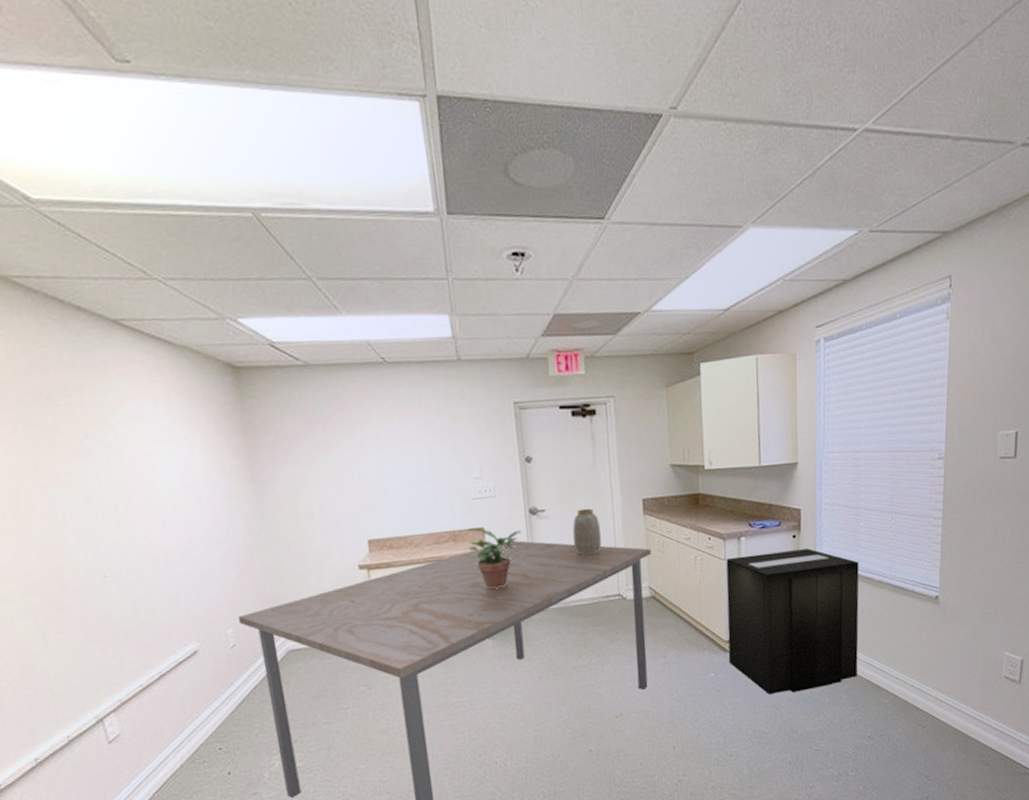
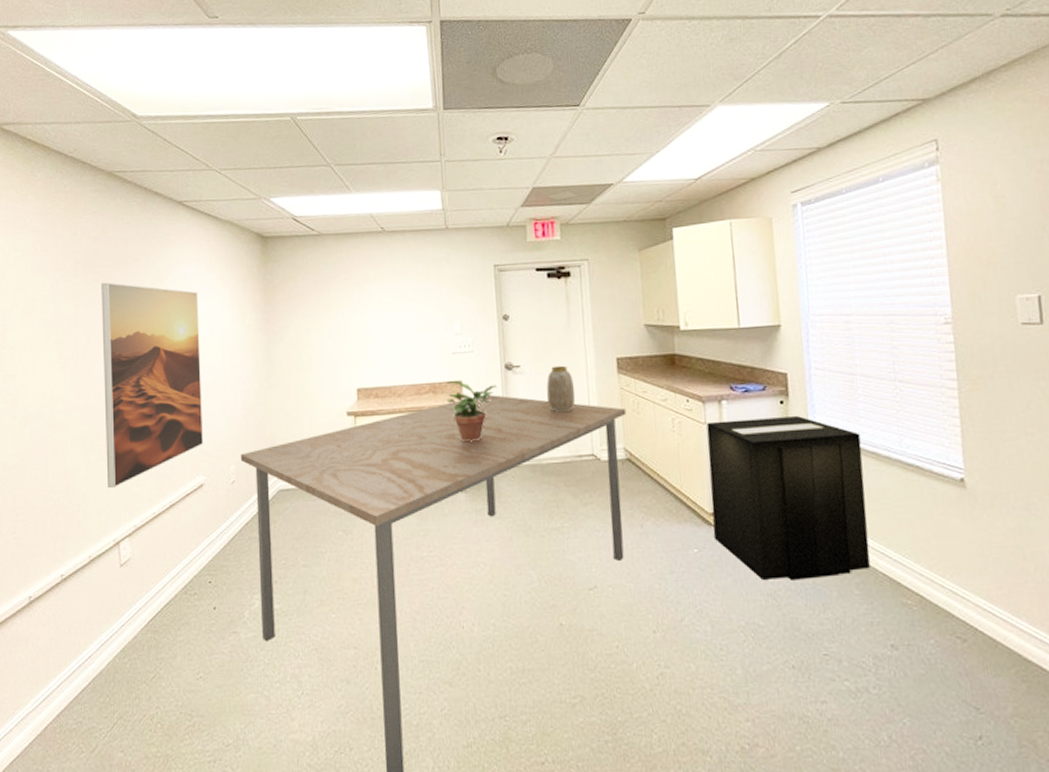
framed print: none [20,423,190,663] -> present [101,282,203,488]

